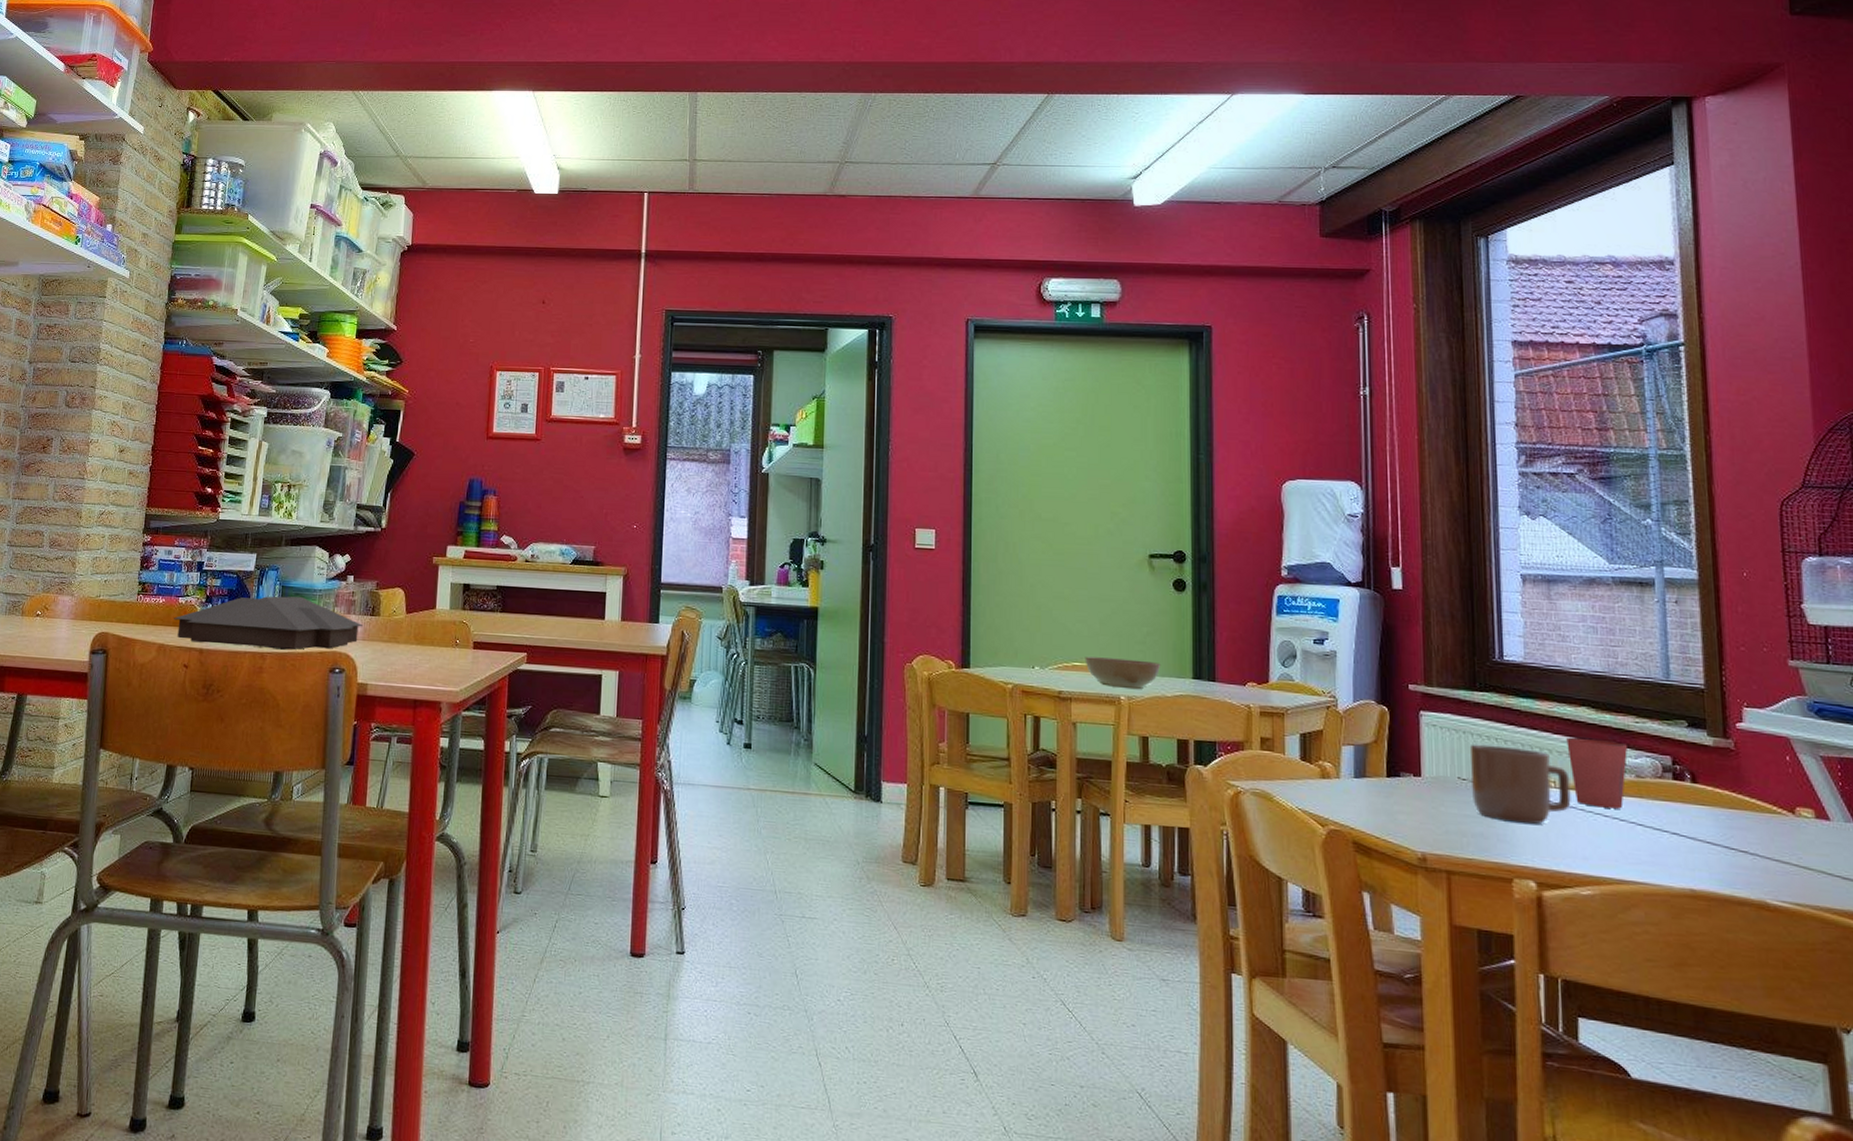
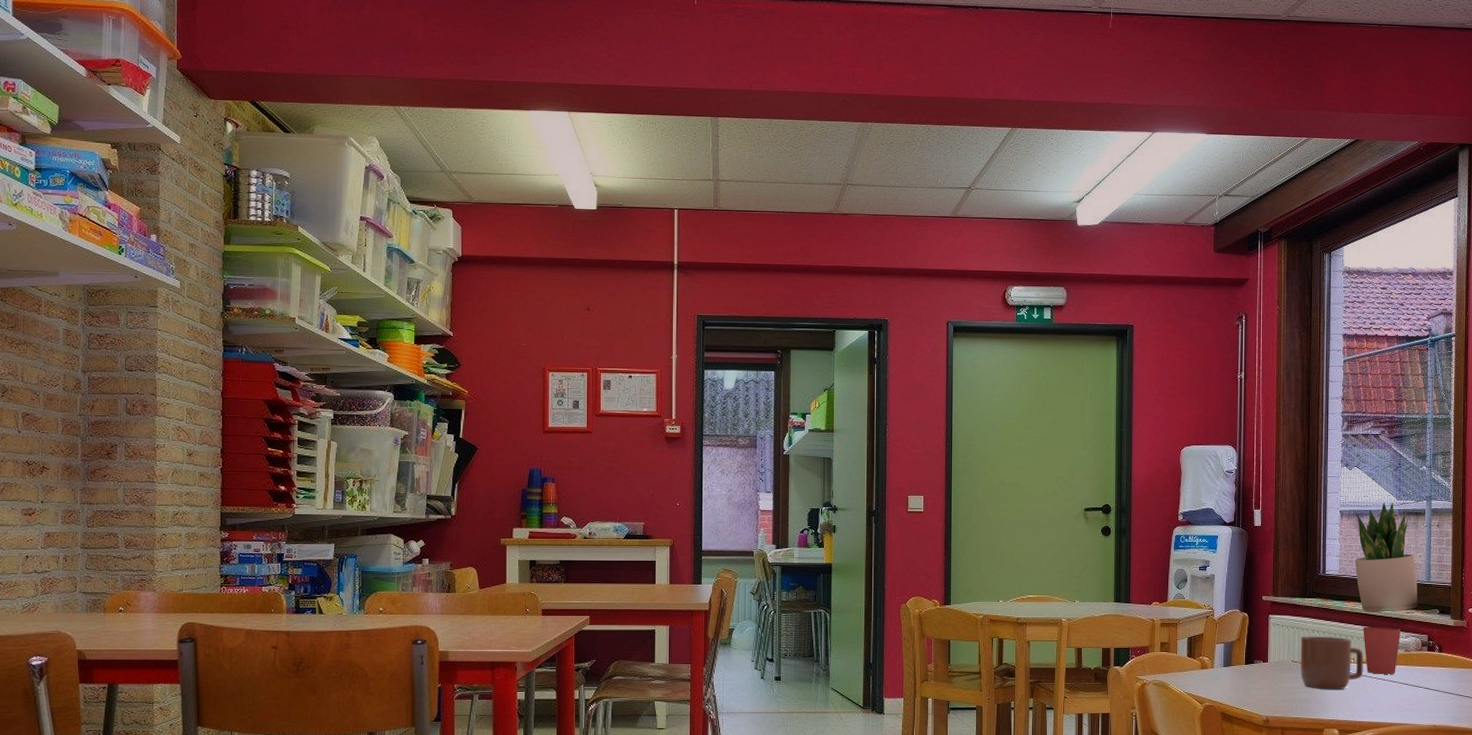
papers: present [174,596,363,650] -> none [259,580,440,626]
bowl: present [1085,656,1161,689] -> none [1036,590,1092,612]
planter: none [1546,566,1651,720] -> present [1354,502,1417,612]

